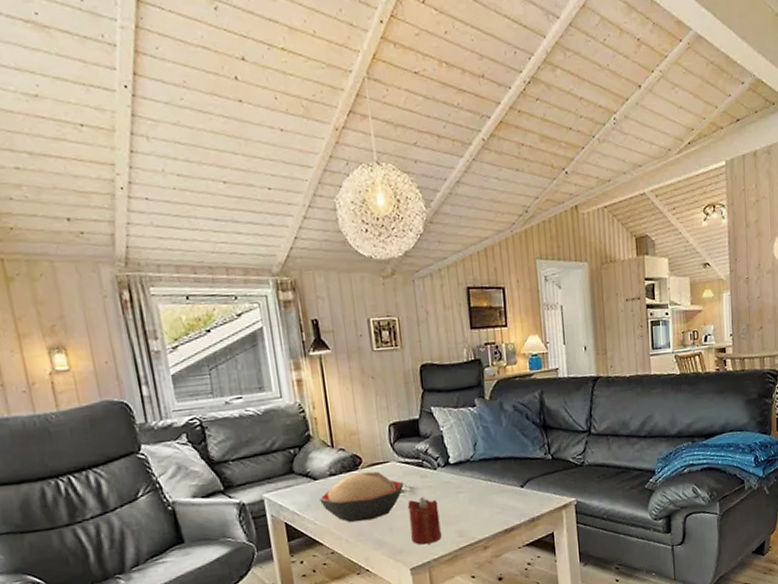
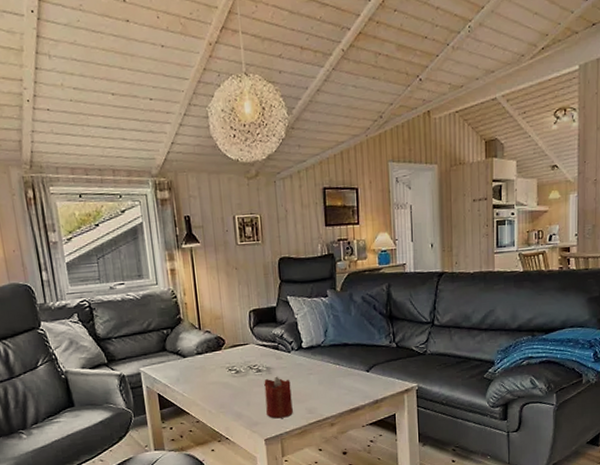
decorative bowl: present [319,471,404,522] -> none [188,351,261,396]

